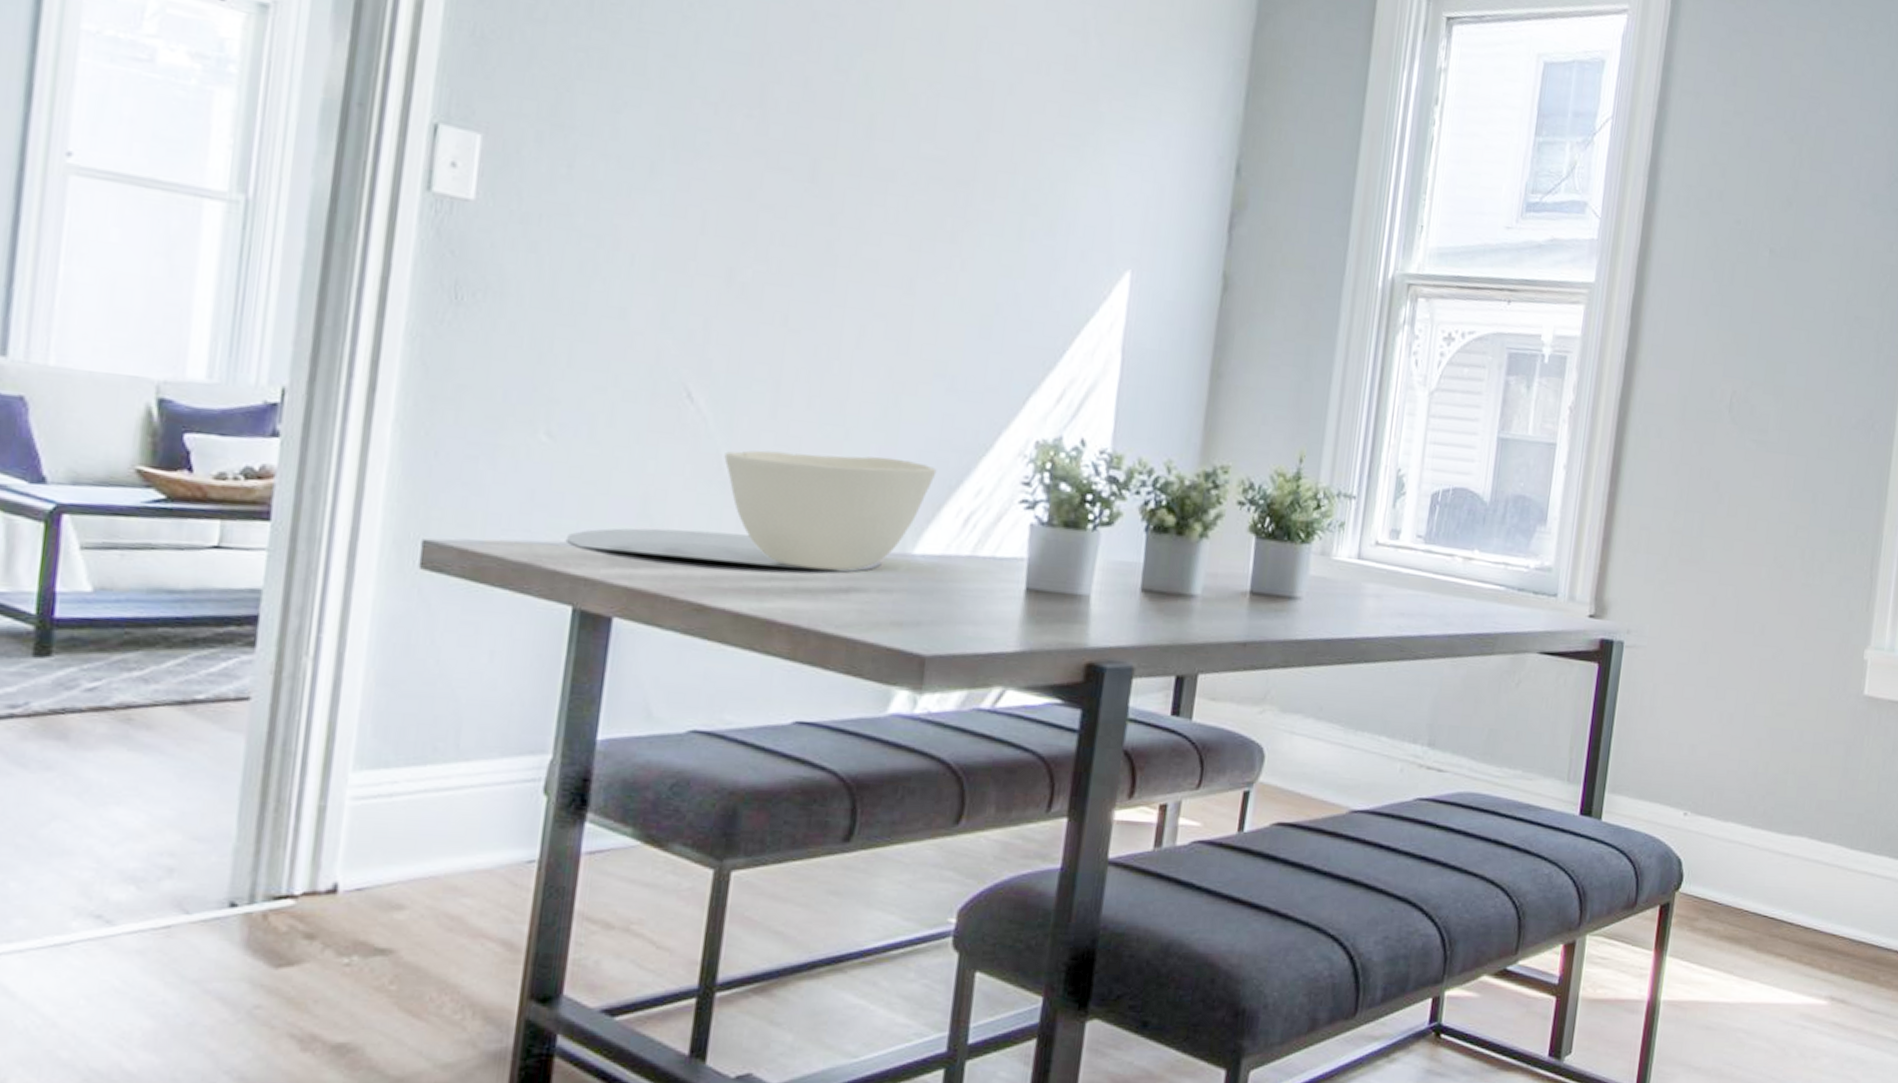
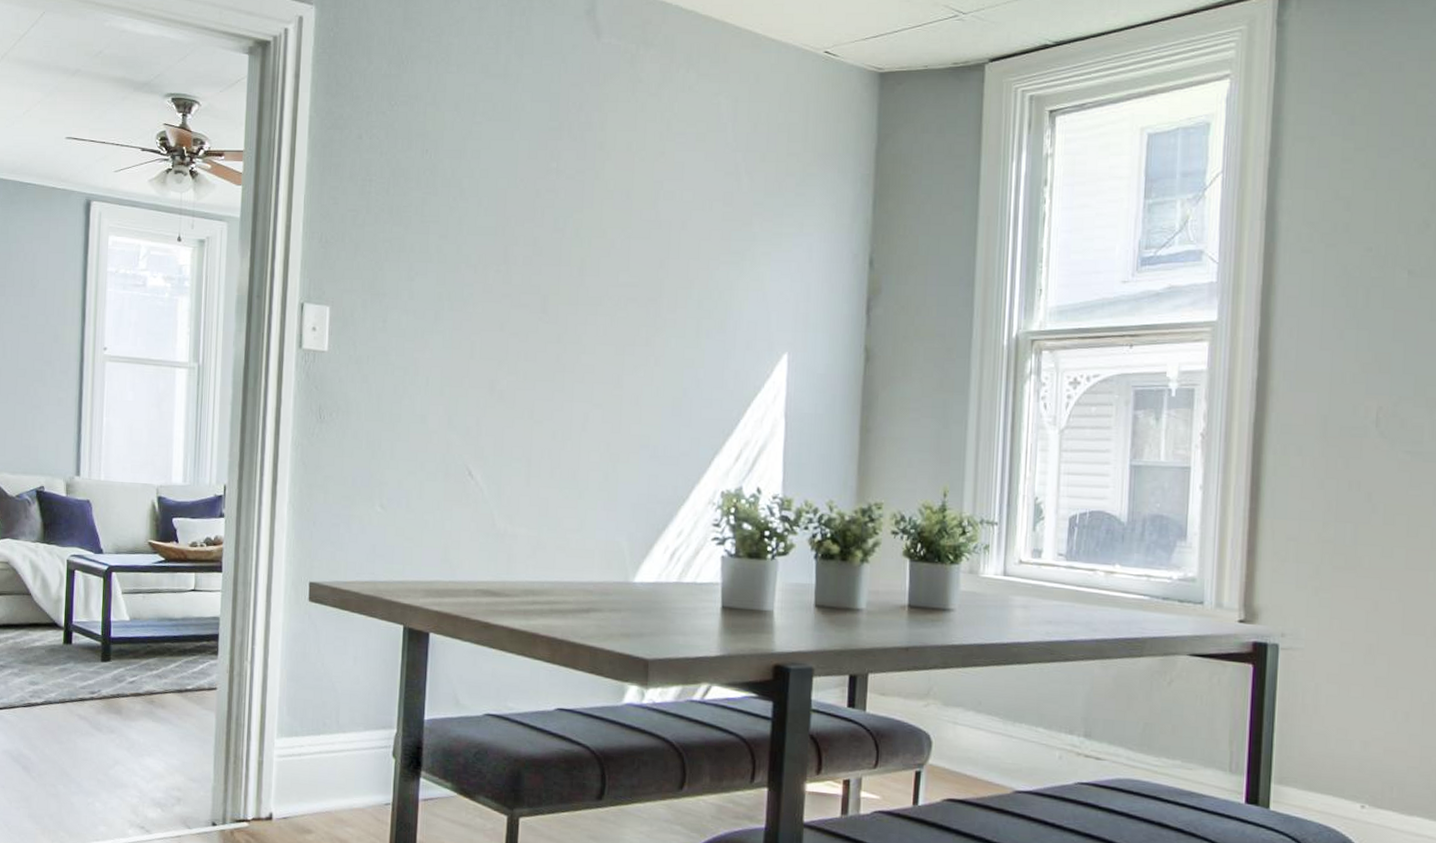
placemat: present [565,528,882,575] -> none [396,569,611,600]
bowl: present [724,450,937,571] -> none [496,510,647,596]

